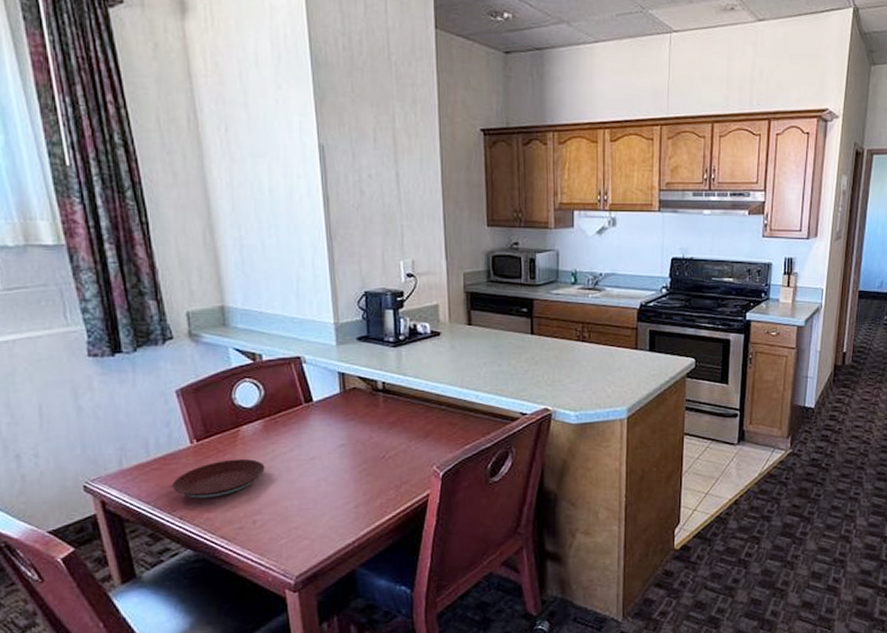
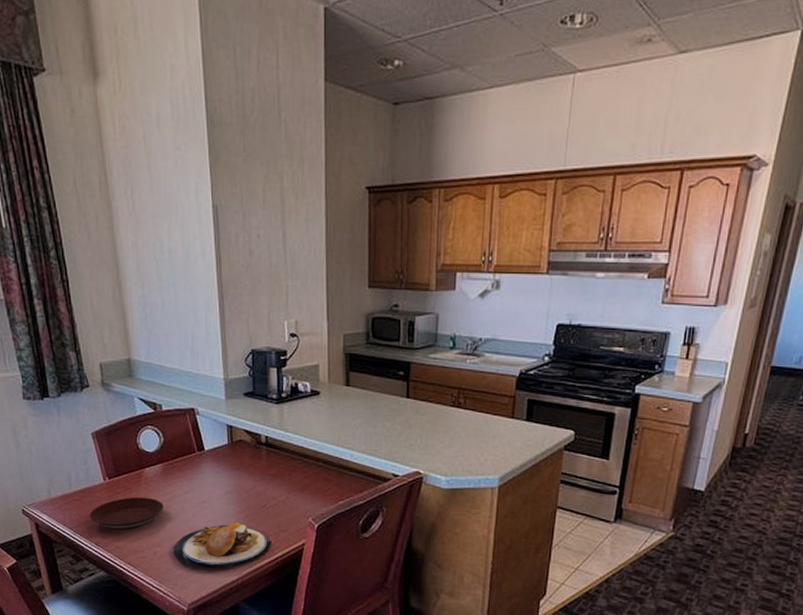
plate: none [277,478,392,534] -> present [173,522,272,569]

